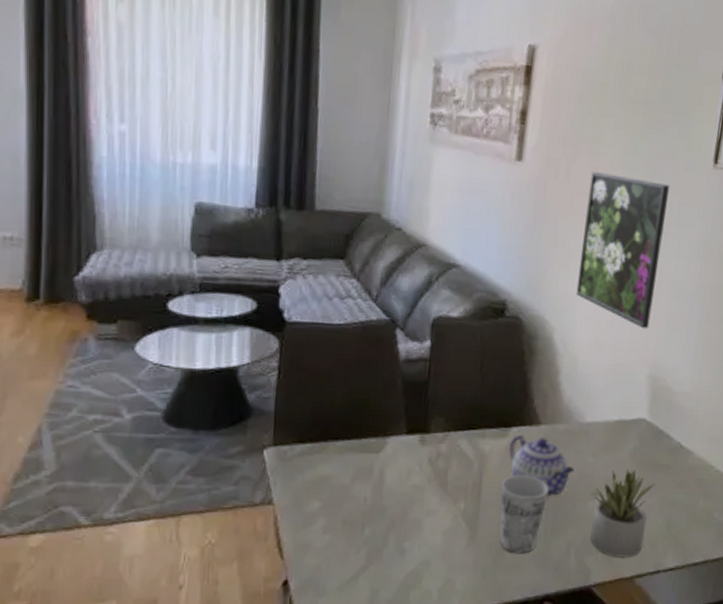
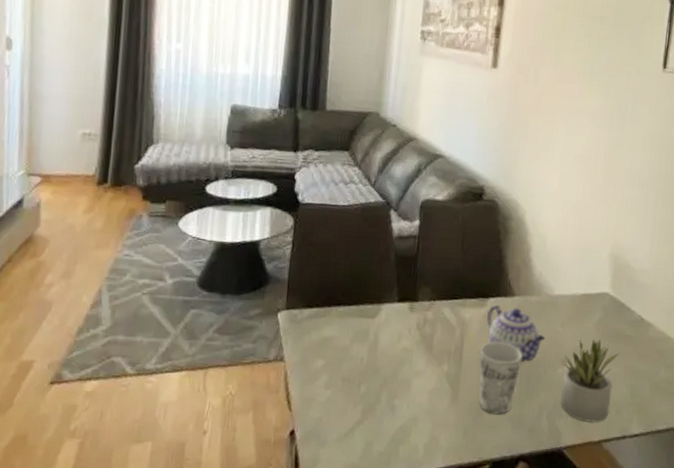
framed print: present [576,172,670,329] -> none [544,76,625,212]

